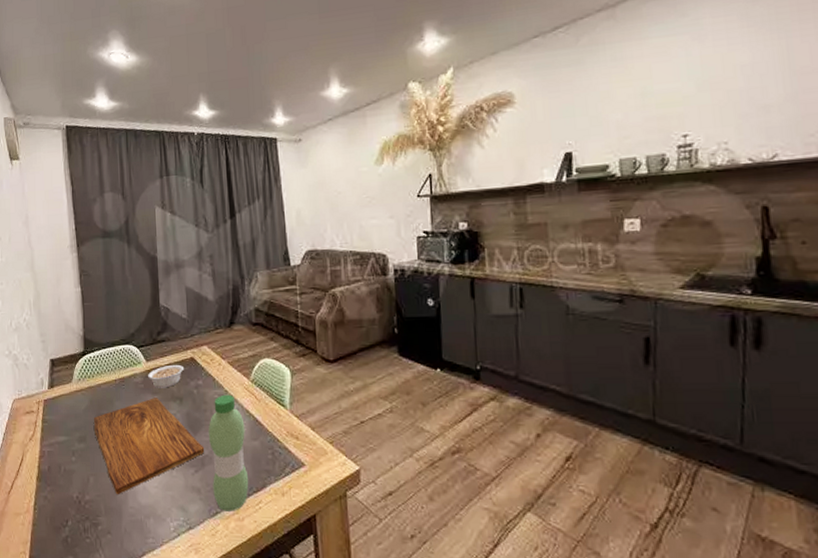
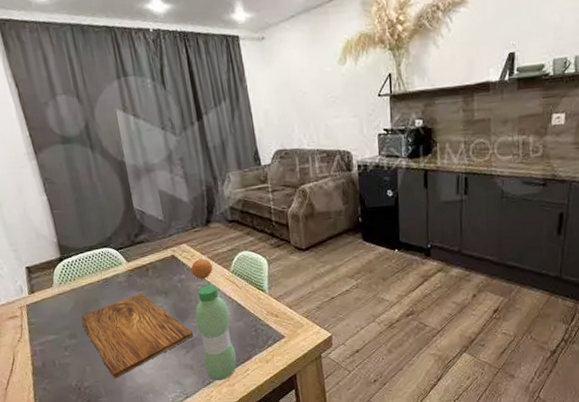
legume: present [148,364,190,388] -> none [130,262,171,285]
fruit: none [209,363,232,386] -> present [190,258,213,279]

